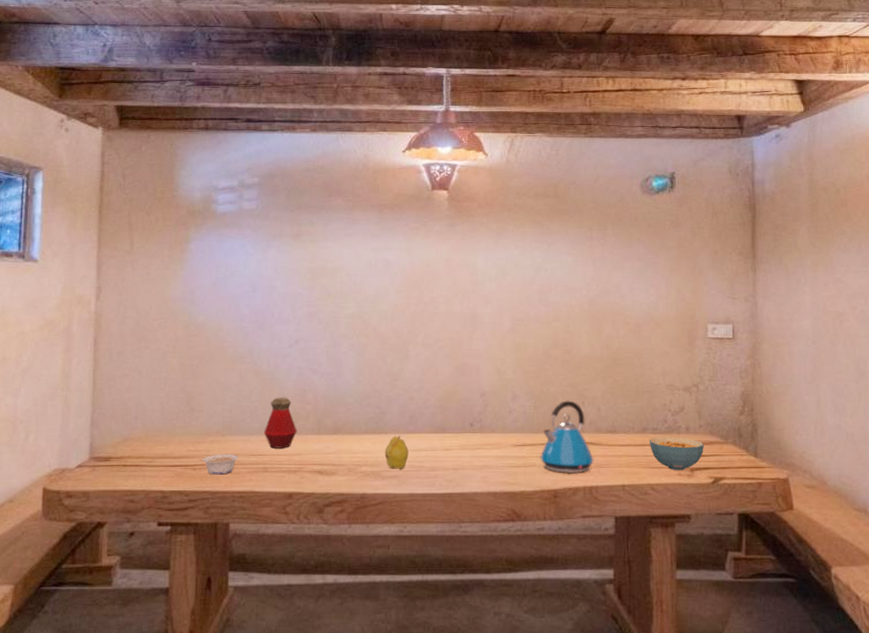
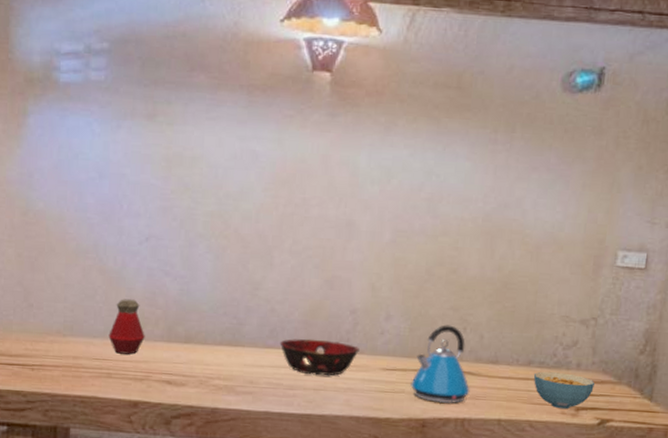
legume: present [199,454,238,475] -> none [37,355,80,377]
fruit: present [384,435,409,469] -> none [240,349,267,385]
decorative bowl: none [419,422,491,456] -> present [279,338,360,376]

